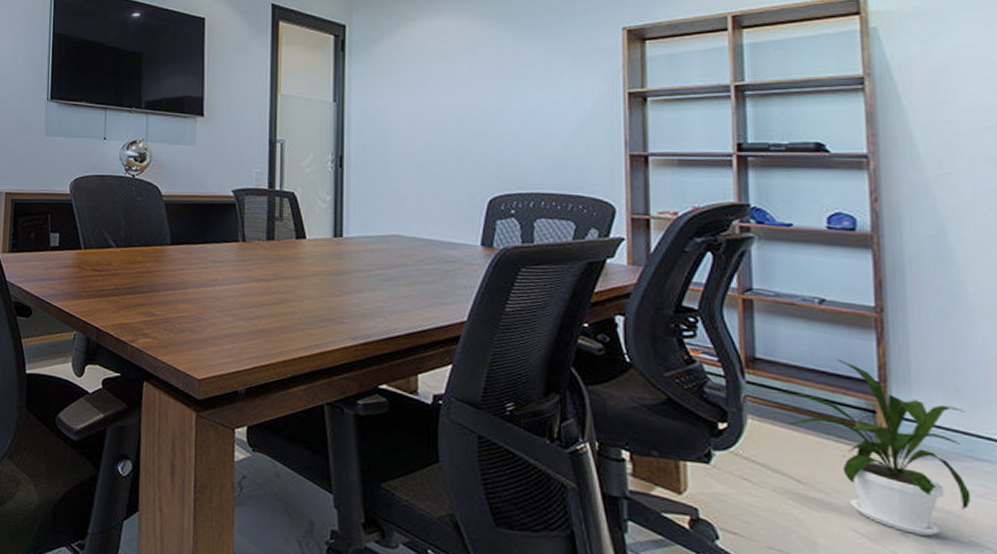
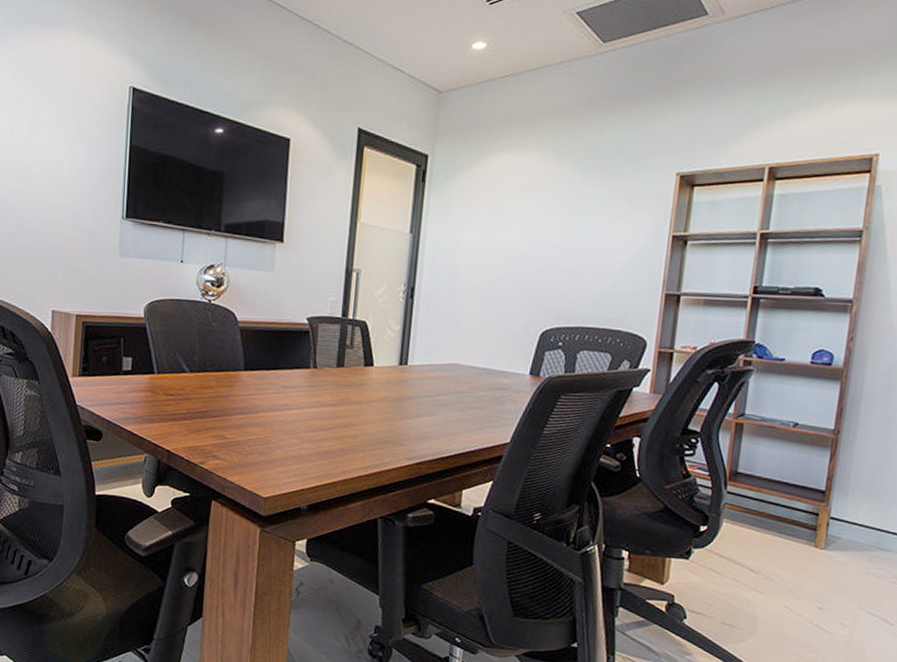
house plant: present [778,359,971,536] -> none [749,472,882,609]

